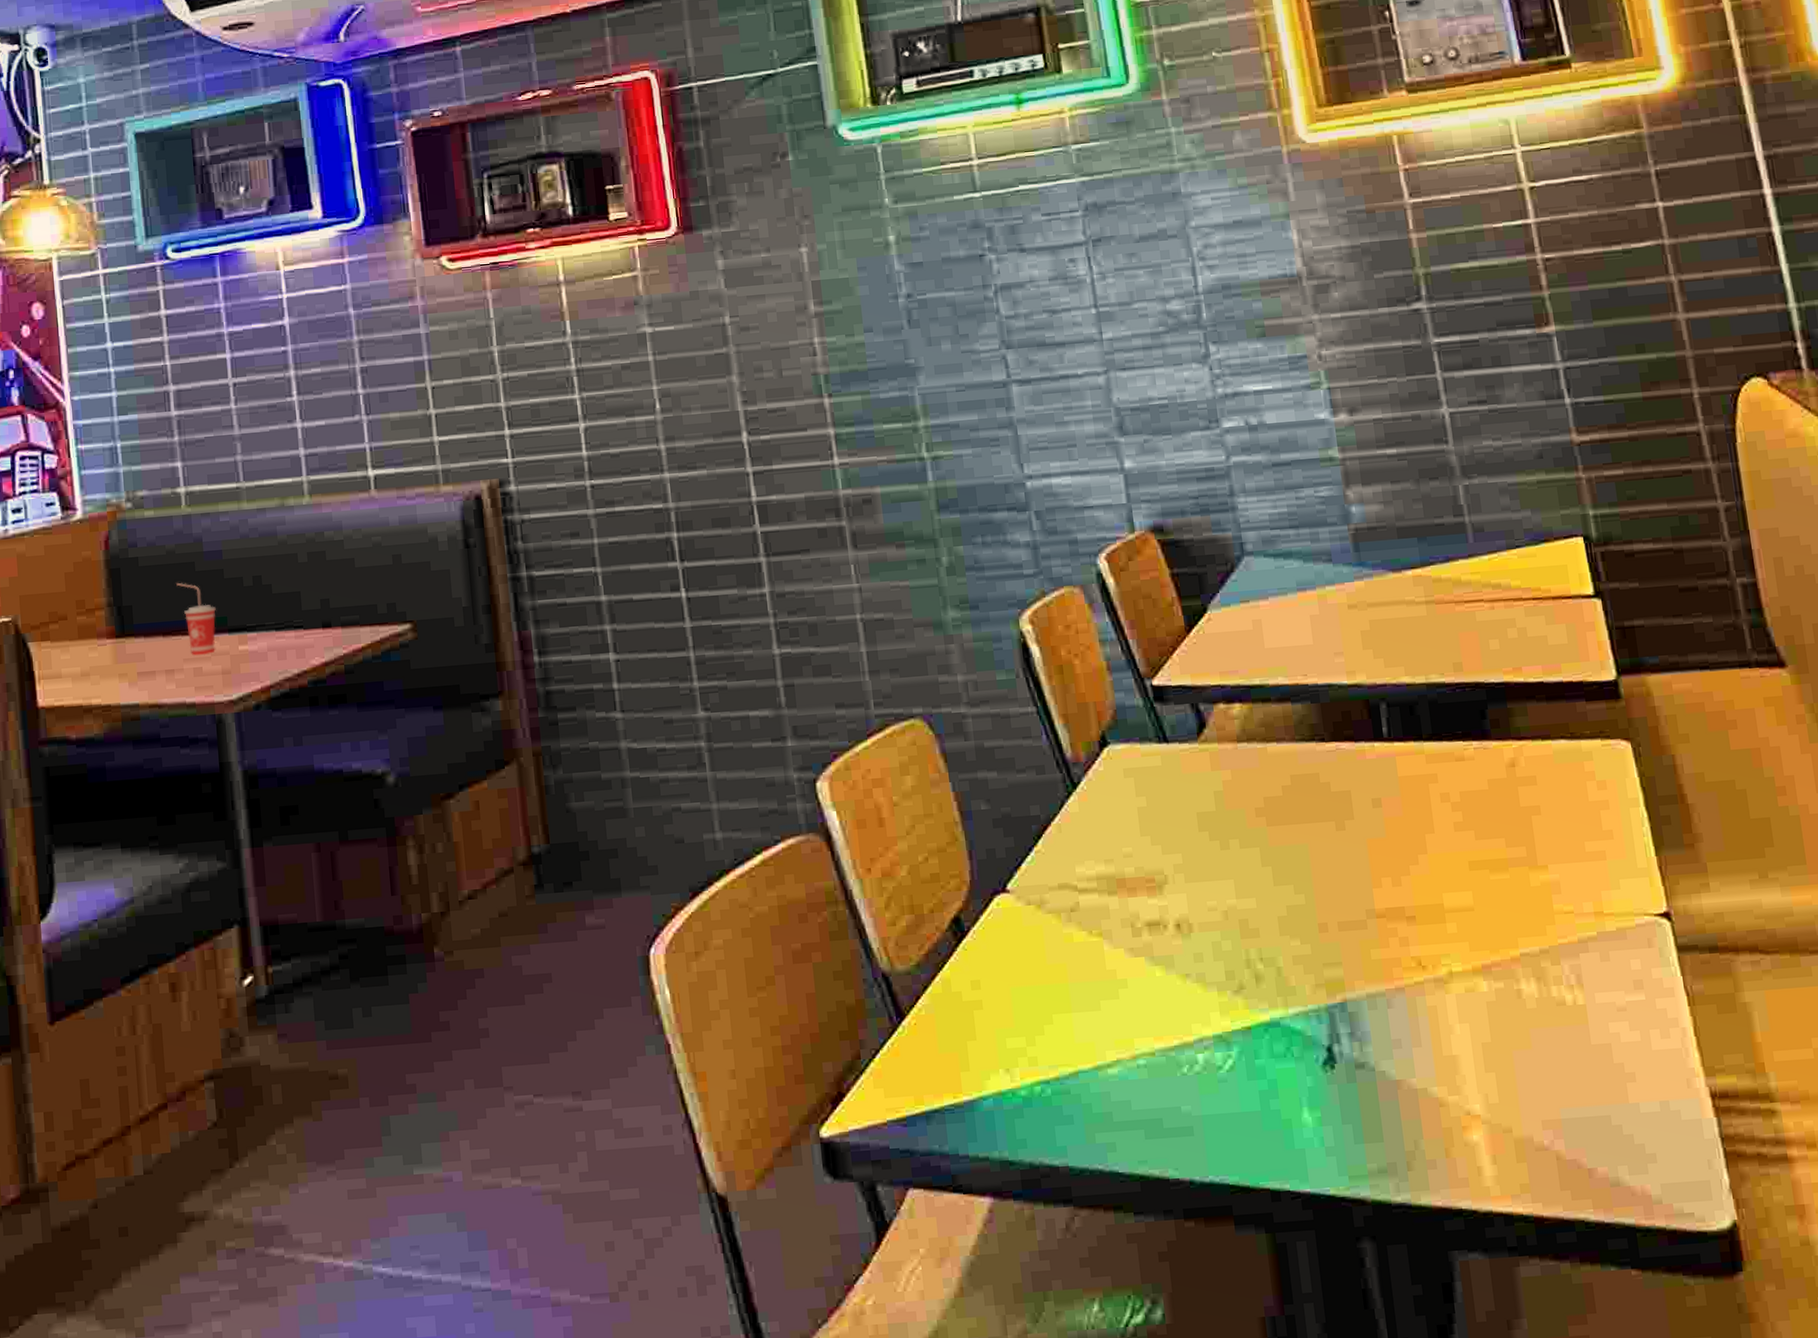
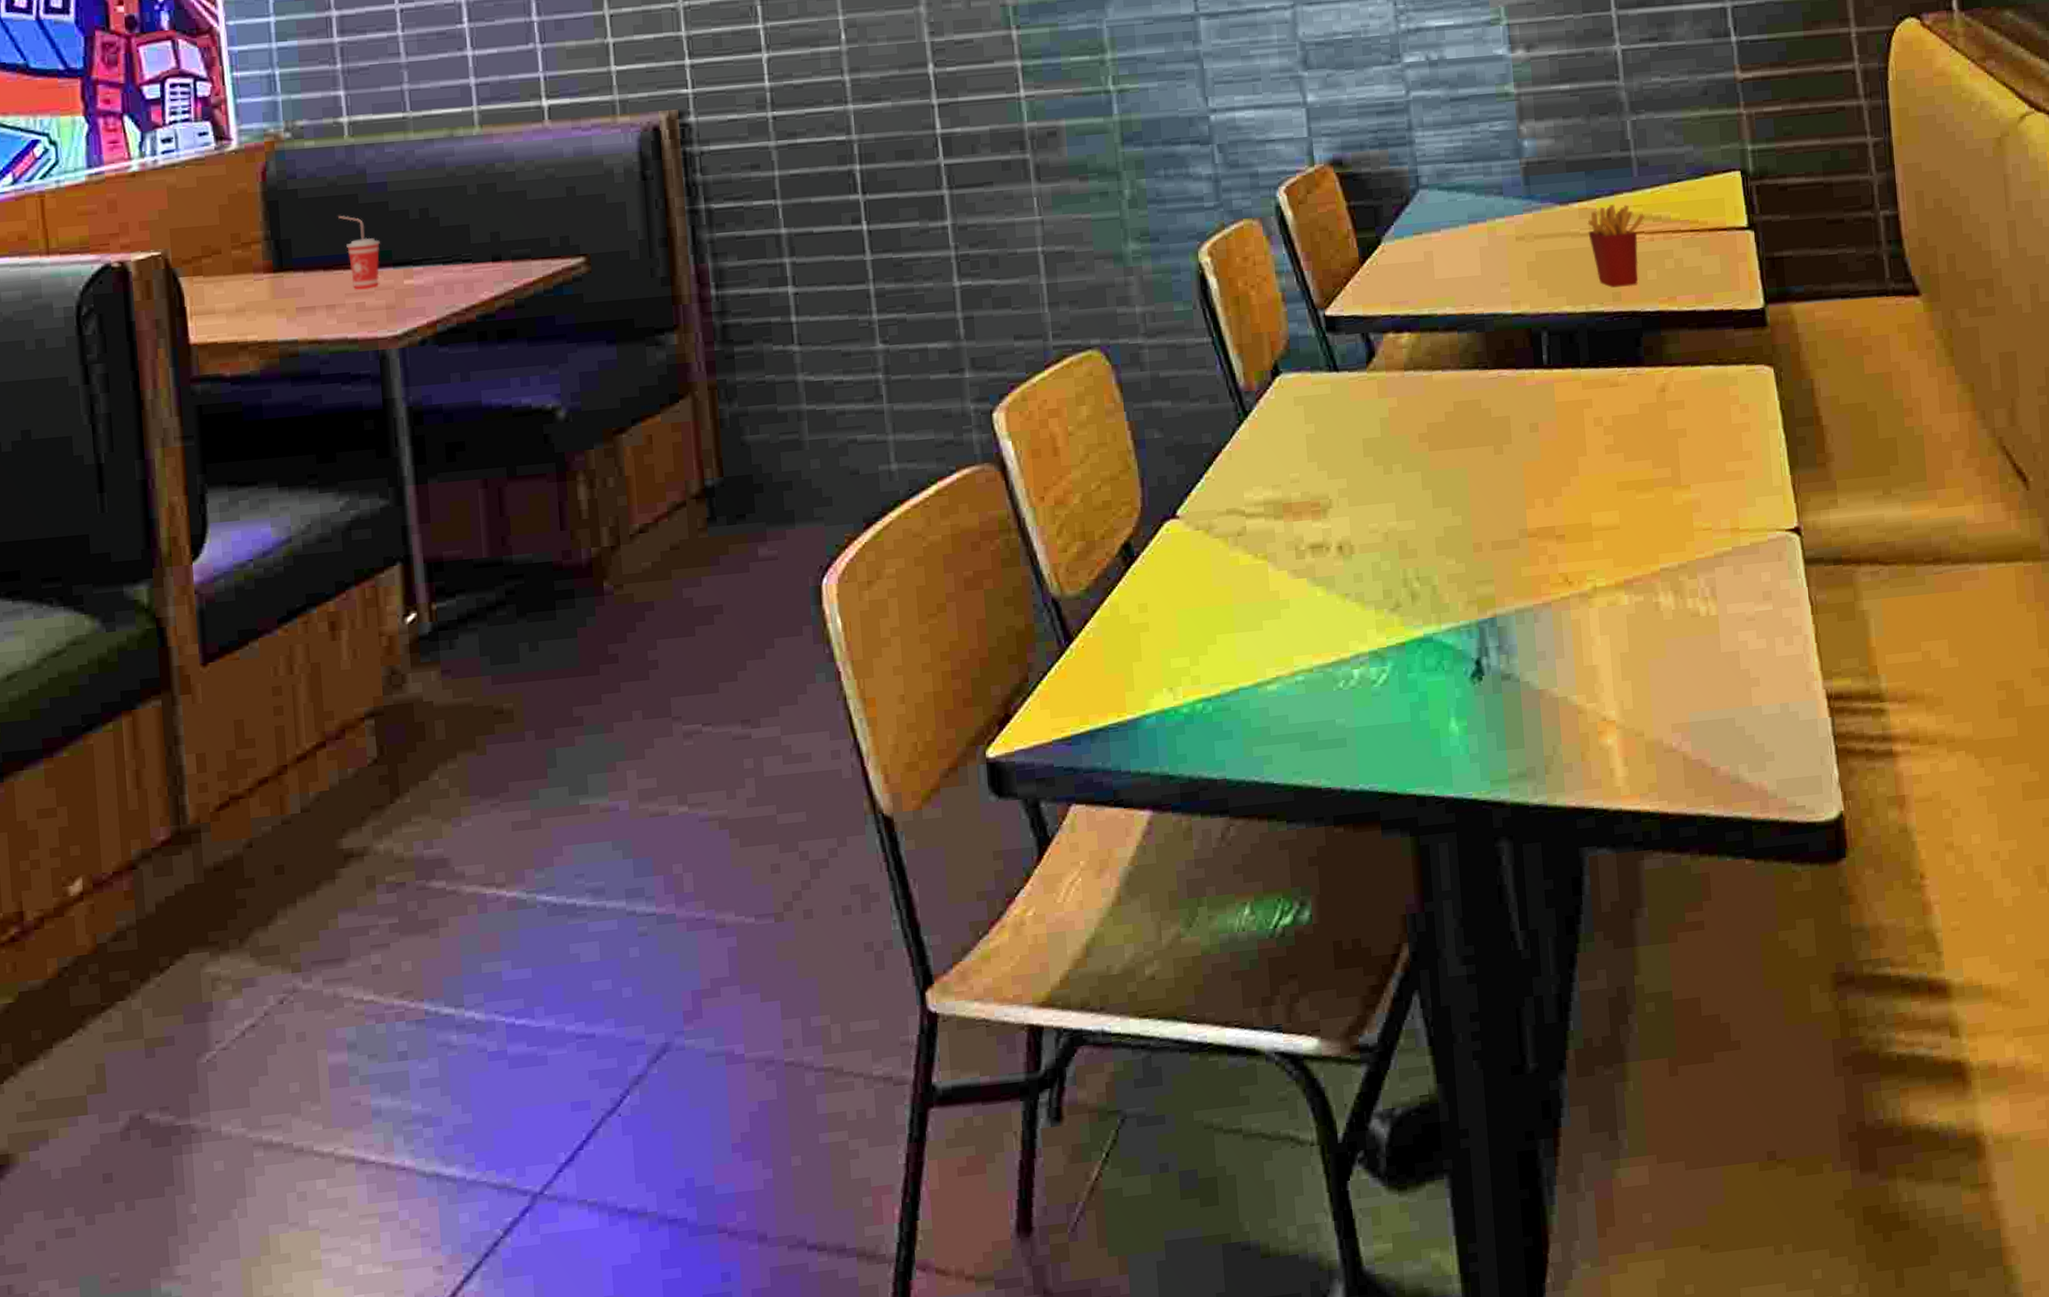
french fries: none [1422,570,1484,658] -> present [1587,203,1646,288]

